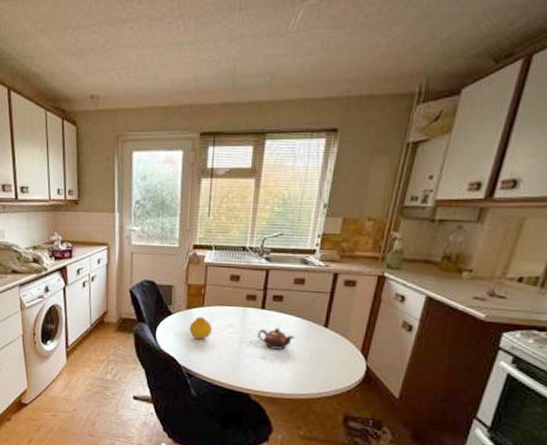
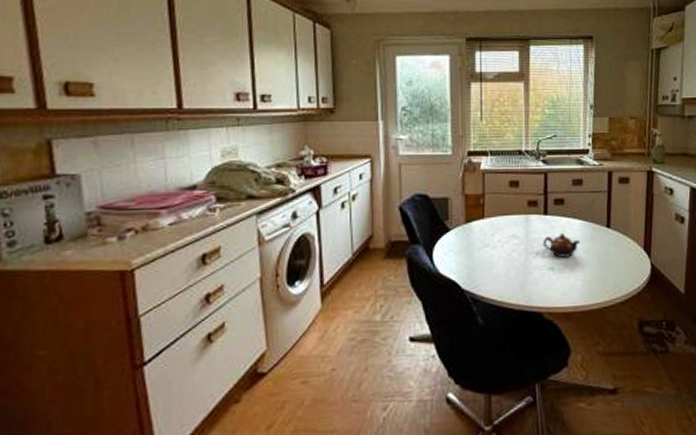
fruit: present [189,316,212,340] -> none [470,230,495,257]

